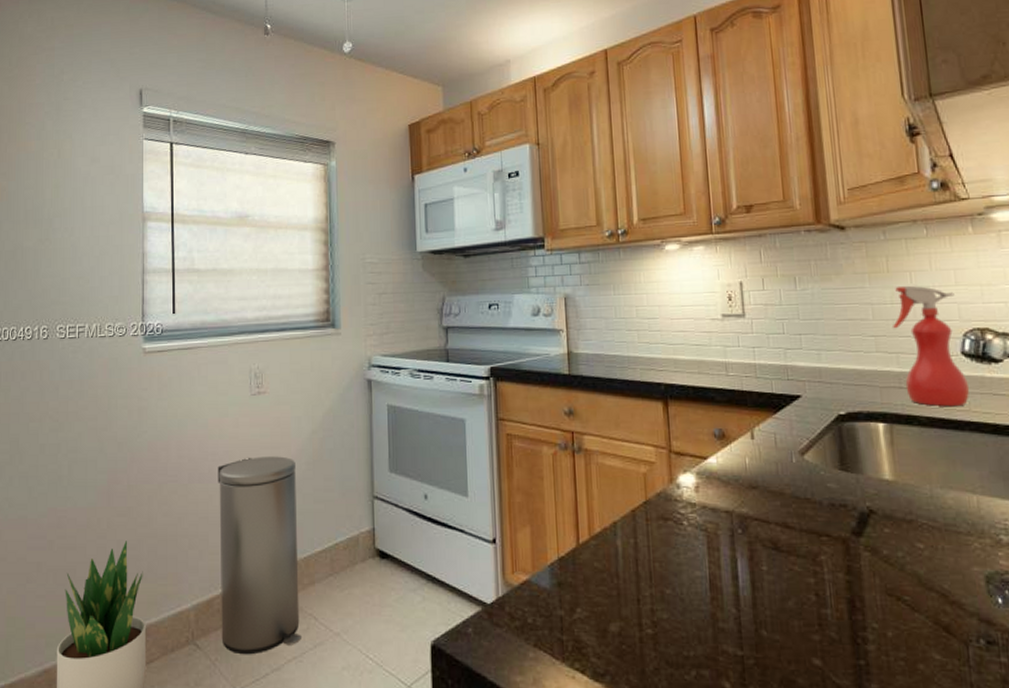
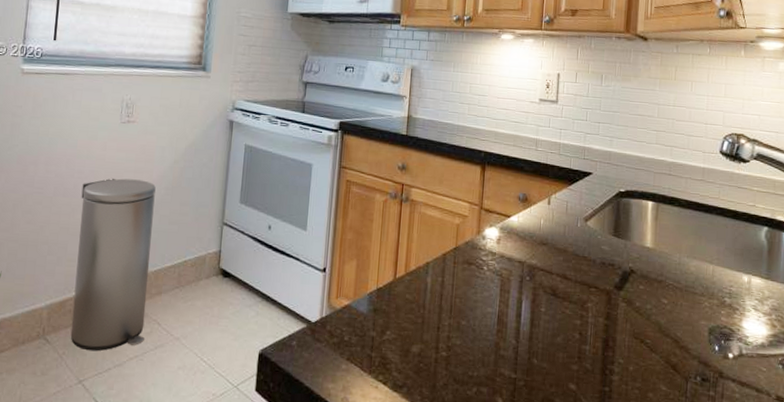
spray bottle: present [891,285,970,406] -> none [671,92,722,194]

